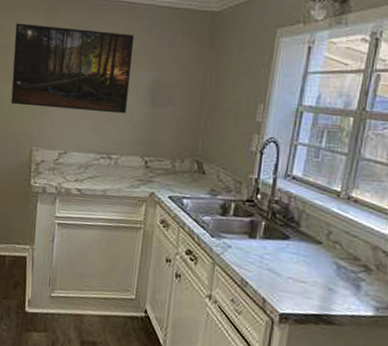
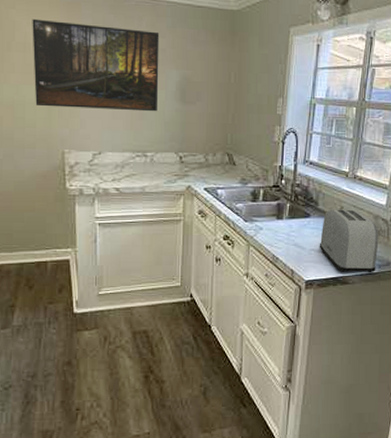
toaster: none [298,232,378,316] -> present [319,209,379,273]

